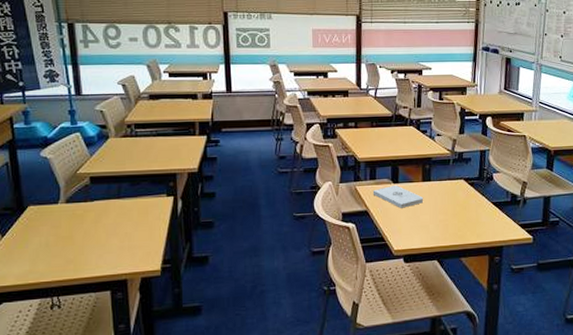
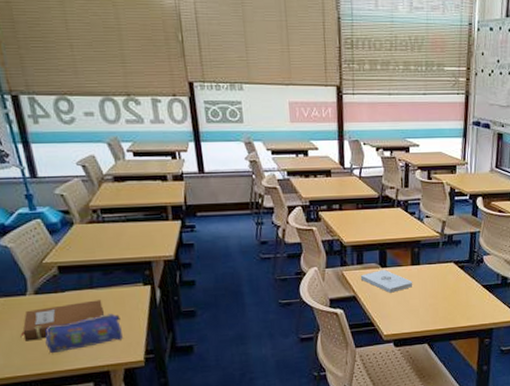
notebook: none [48,209,127,248] -> present [20,300,104,341]
pencil case: none [70,223,143,261] -> present [45,313,123,354]

